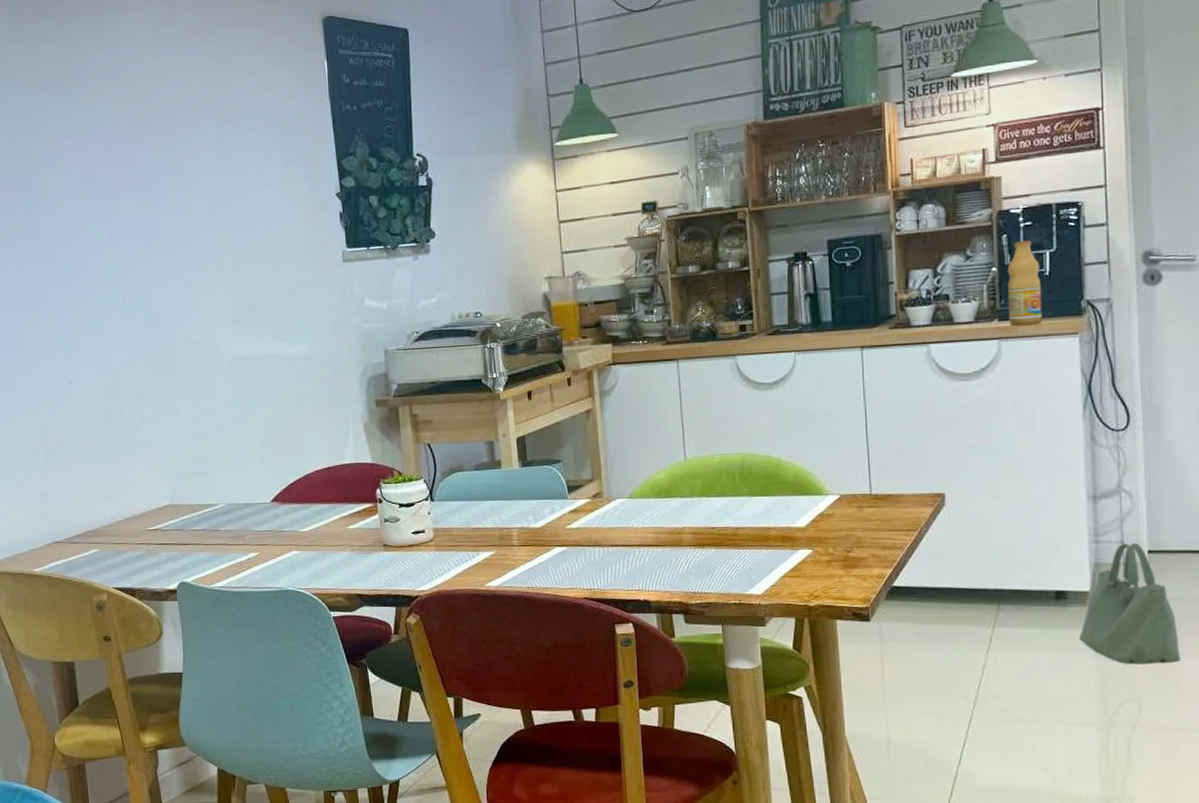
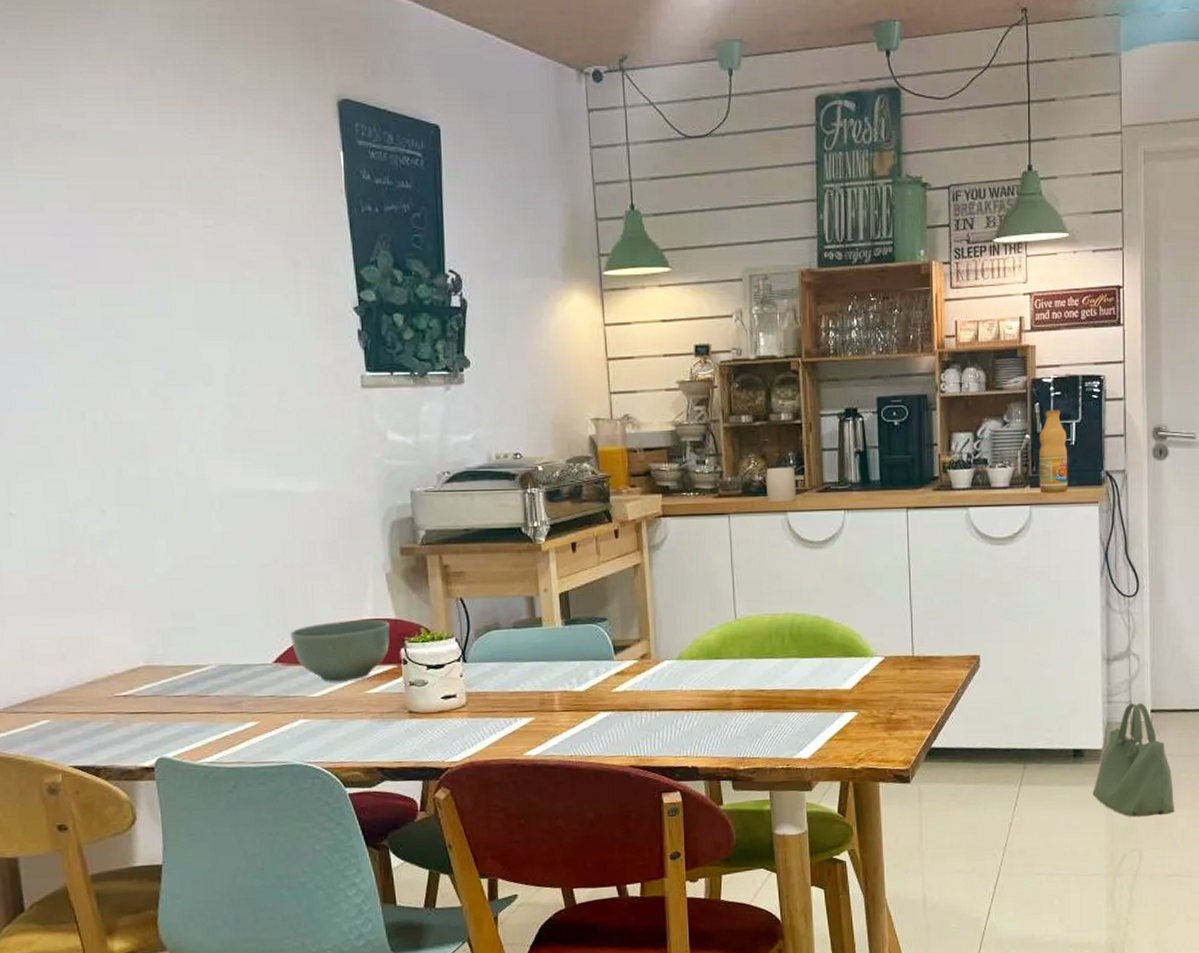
bowl: none [284,463,368,518] -> present [289,619,390,681]
mug: none [714,312,745,348] -> present [766,467,796,503]

